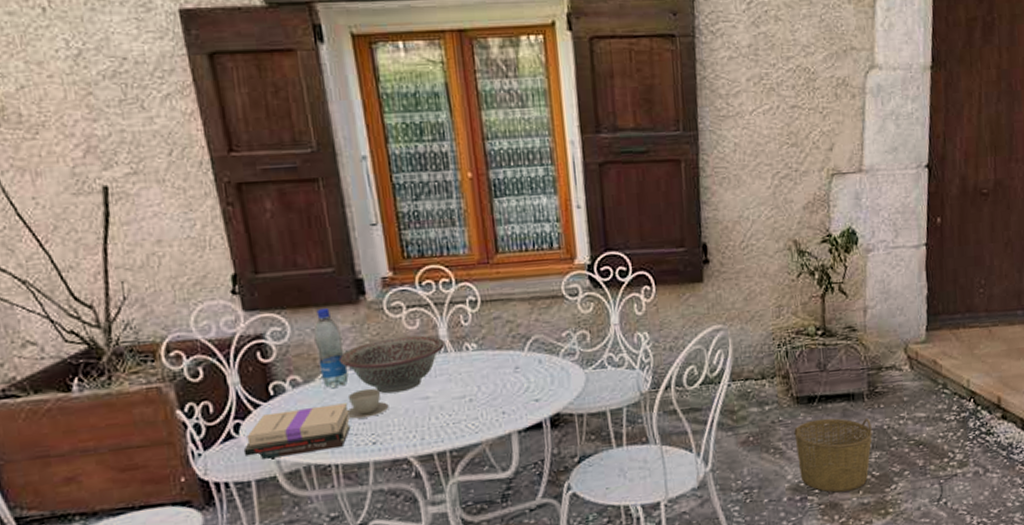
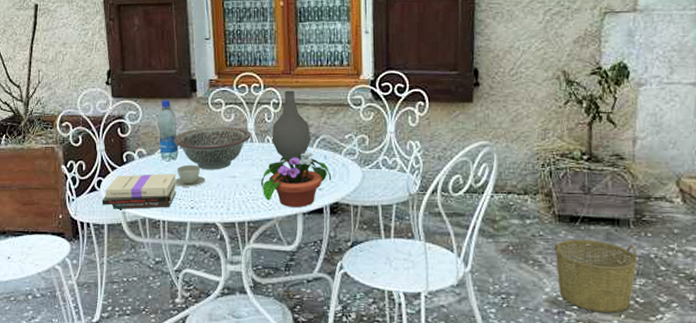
potted flower: none [461,356,550,427] -> present [260,151,332,207]
vase: none [471,283,522,371] -> present [271,90,312,160]

